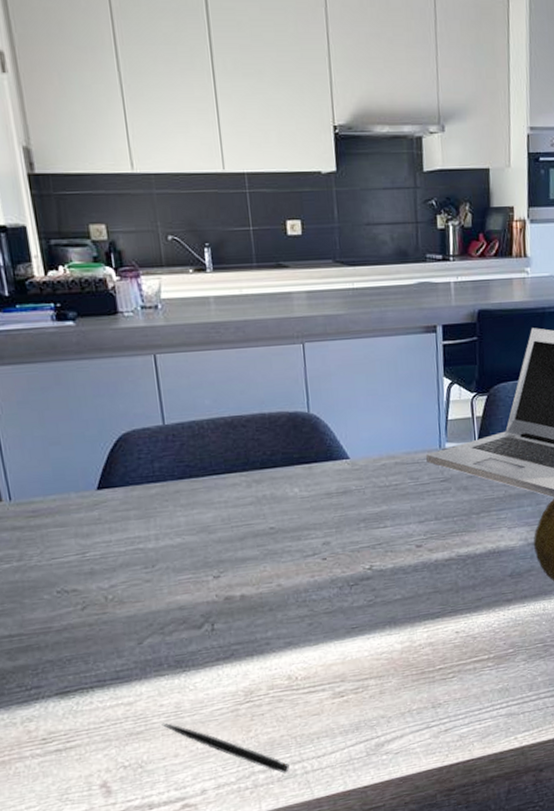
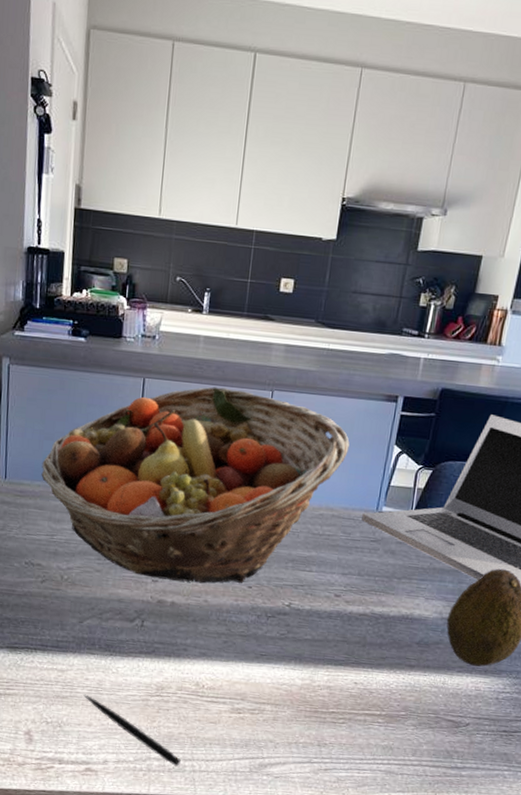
fruit basket: none [52,349,398,575] -> present [41,387,350,584]

